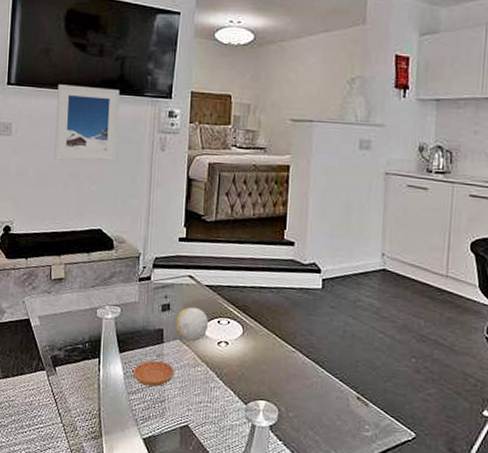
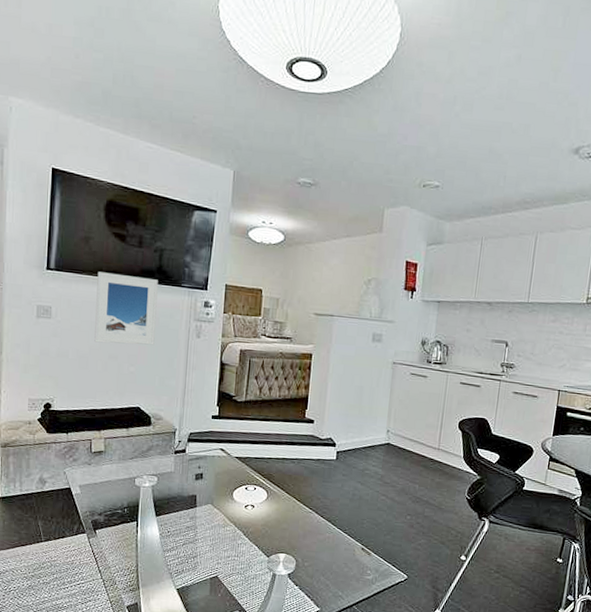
saucer: present [133,360,174,387] -> none [169,522,206,545]
decorative ball: present [175,307,209,342] -> none [207,476,238,506]

